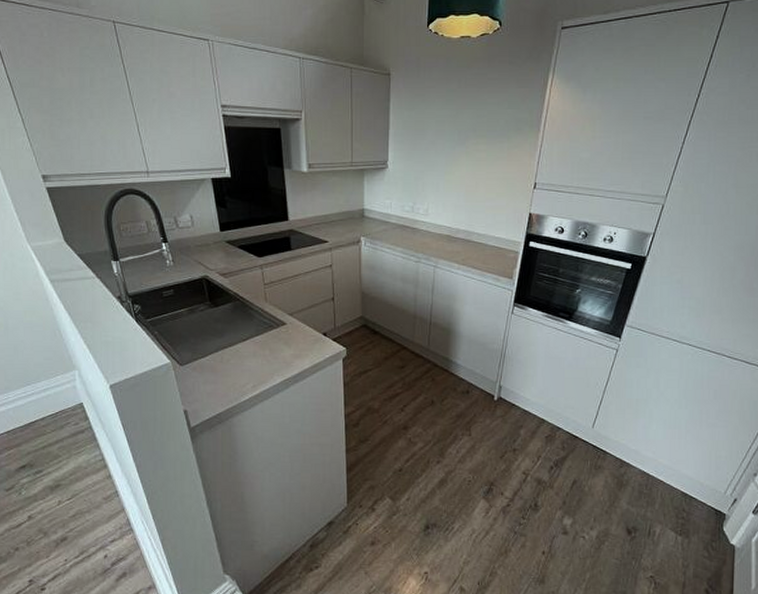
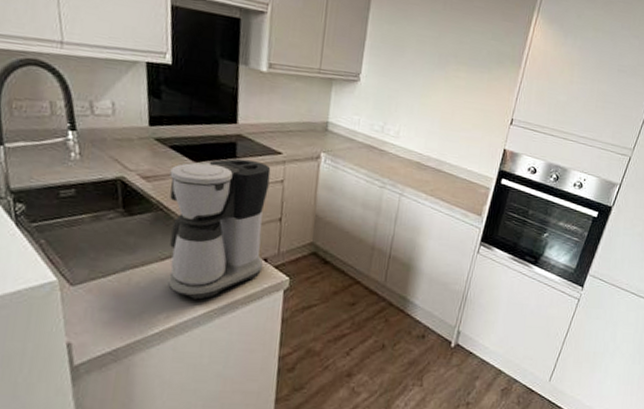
coffee maker: none [241,250,323,371] -> present [168,158,271,300]

